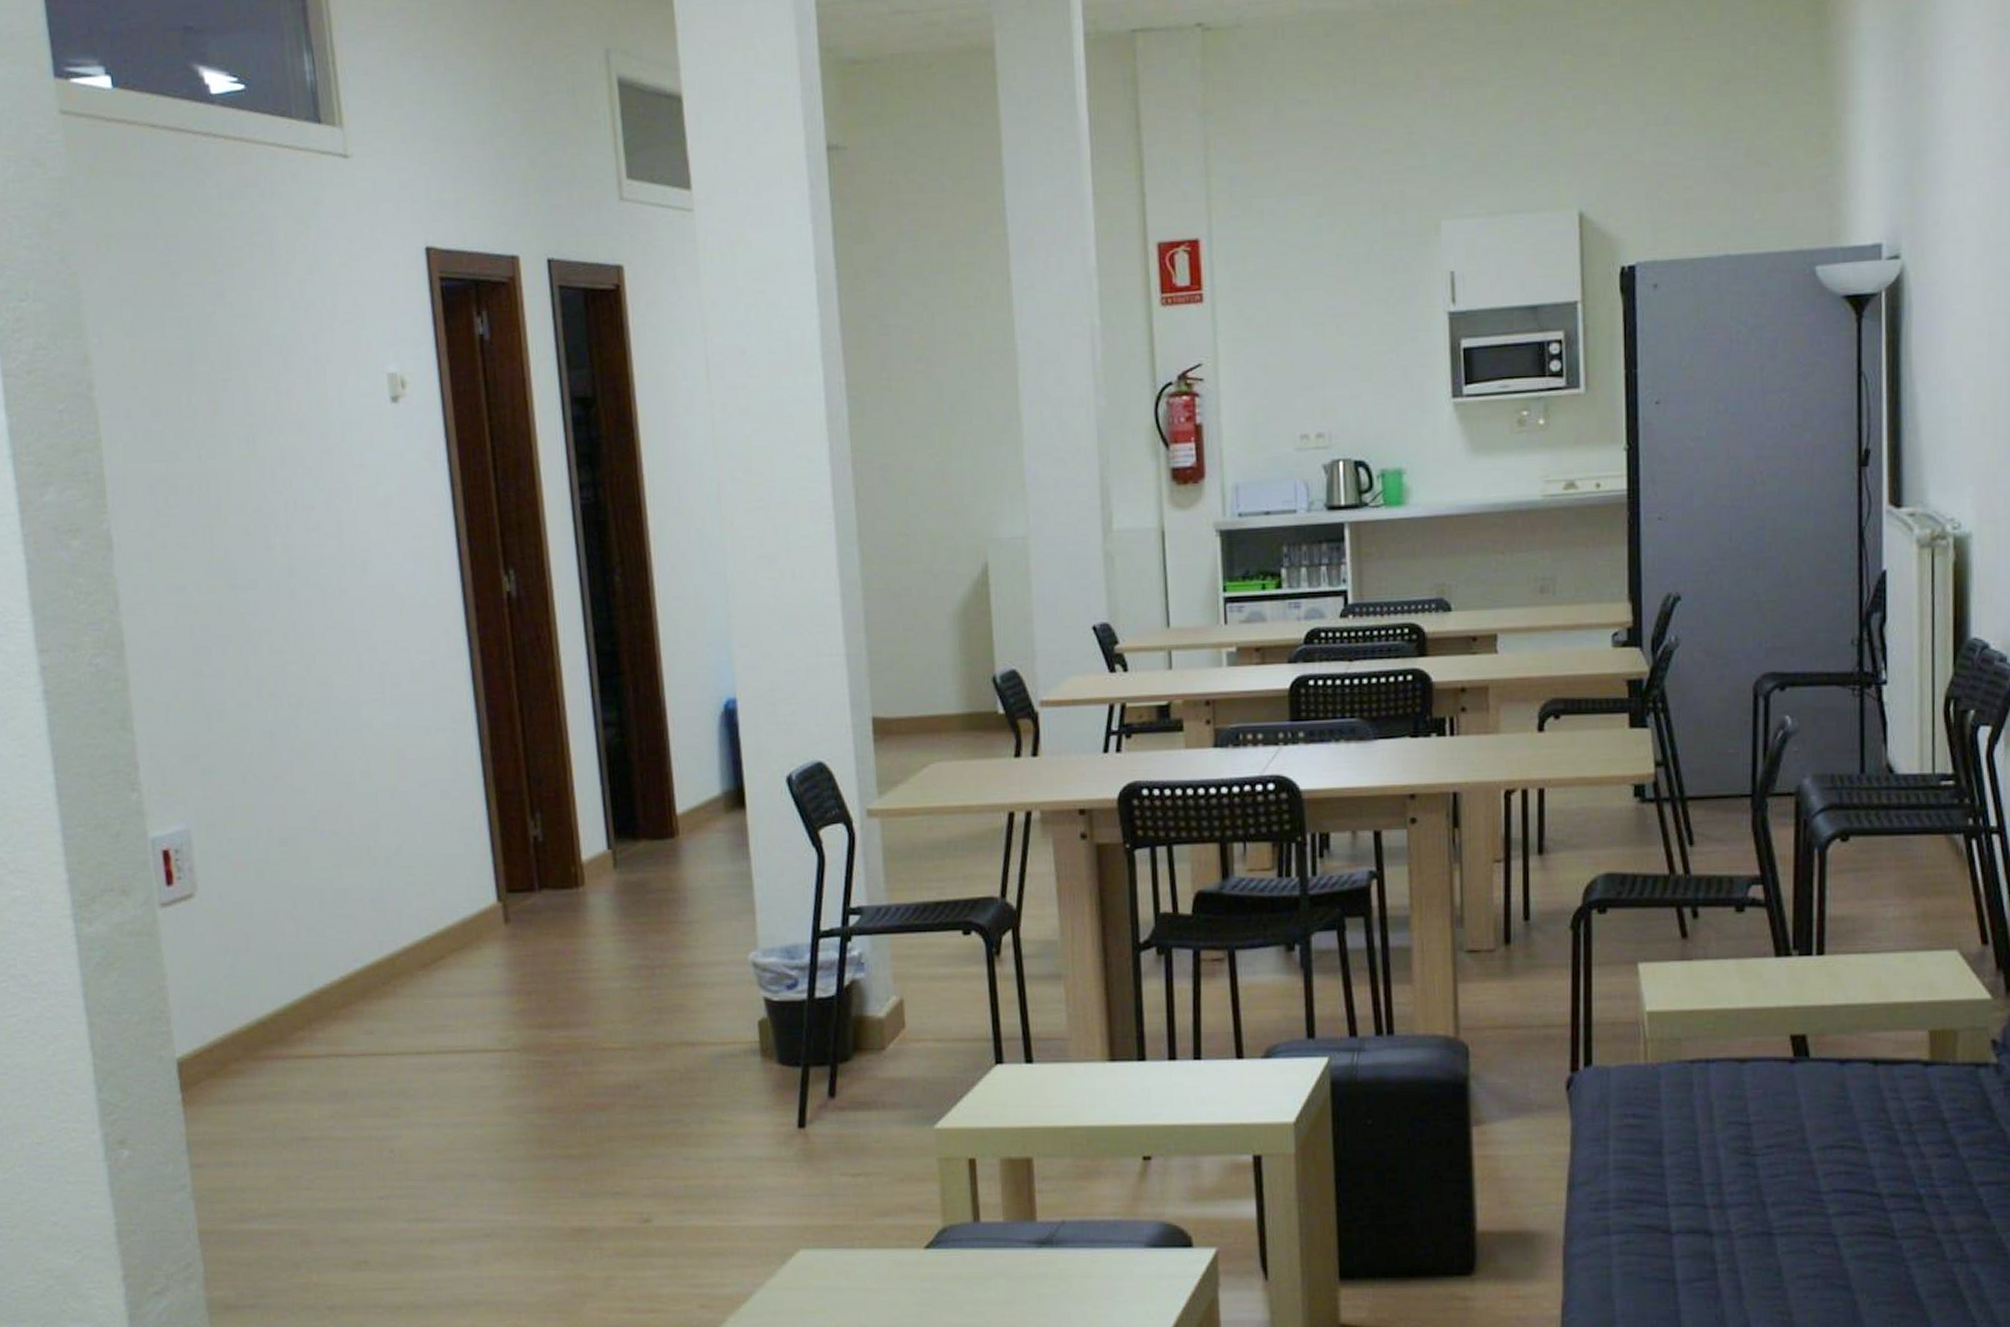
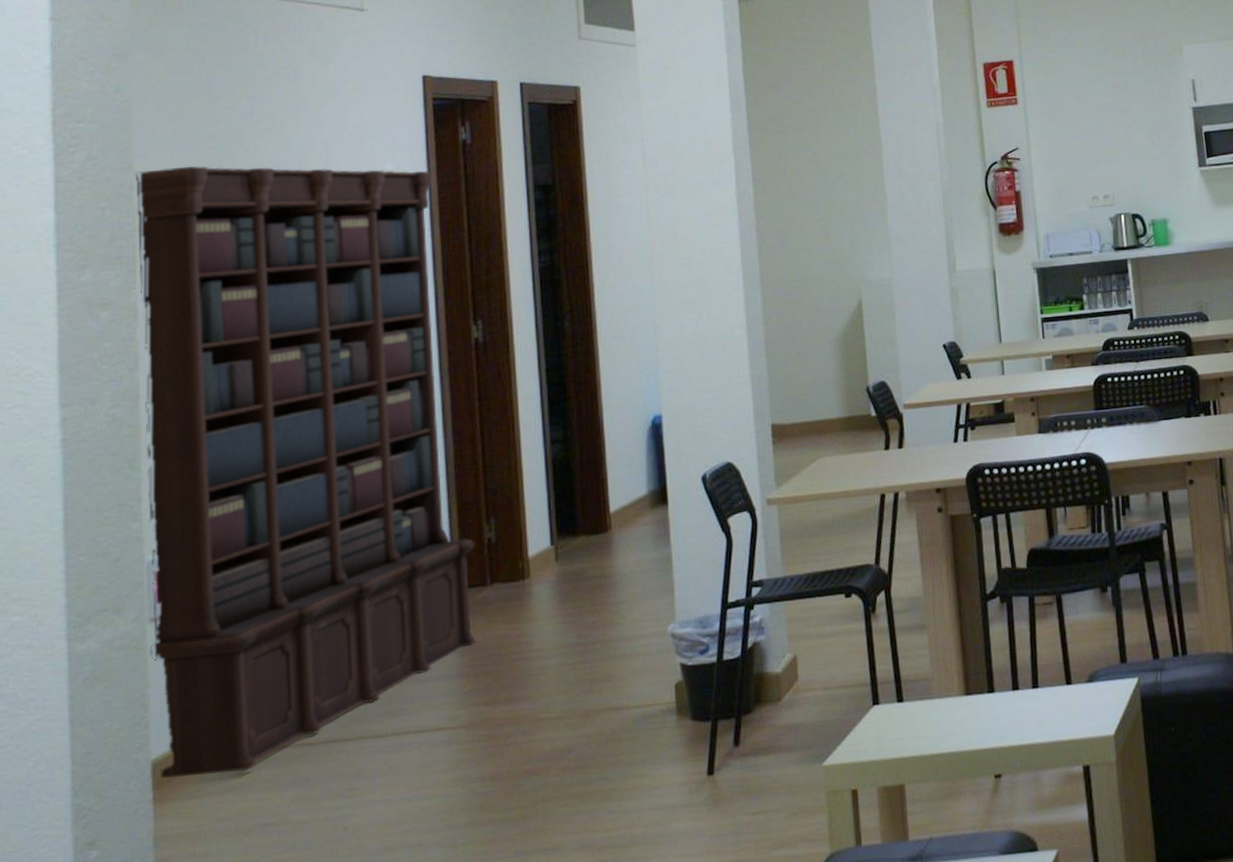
bookcase: none [91,360,526,1079] -> present [134,166,477,778]

